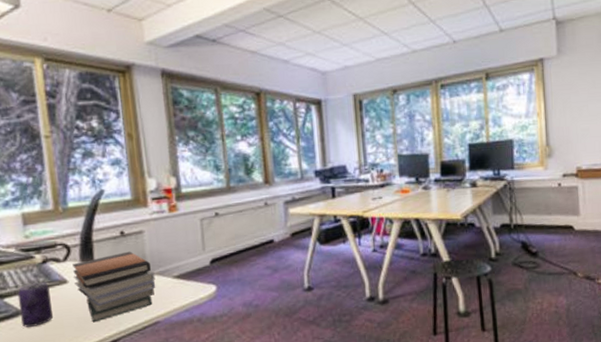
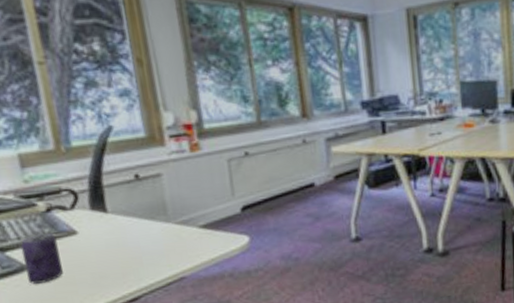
book stack: present [72,251,156,323] -> none [81,197,180,279]

